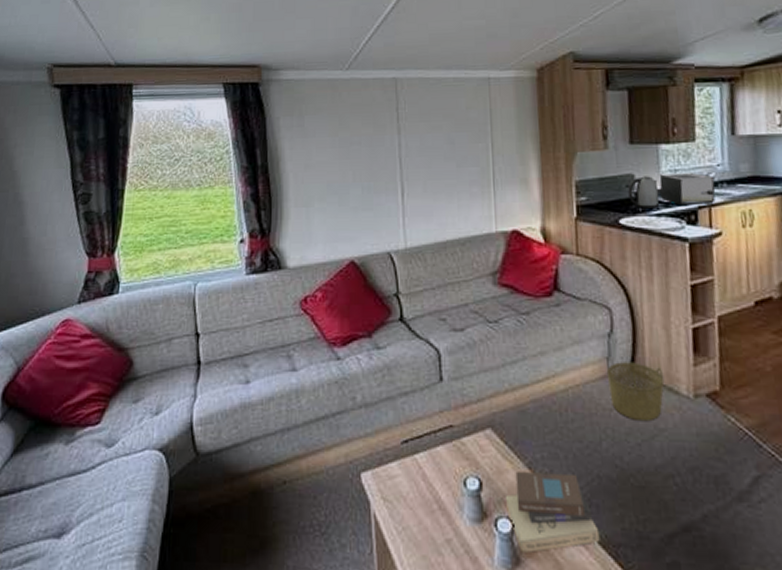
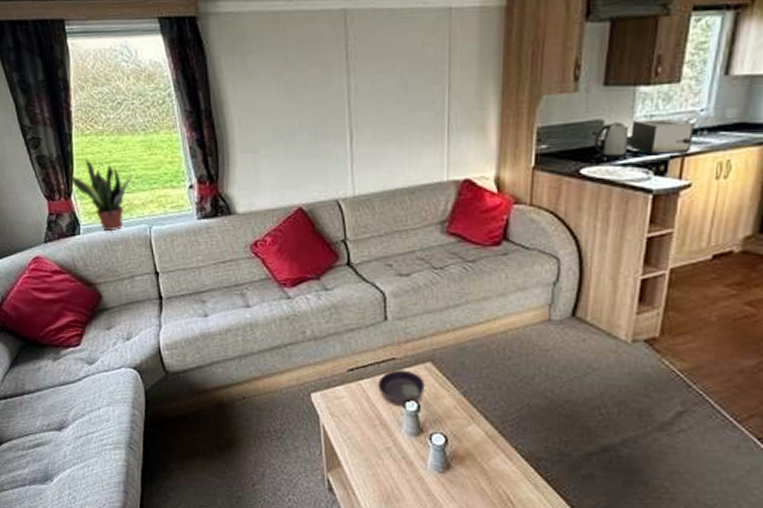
potted plant: none [117,213,183,290] -> present [70,158,133,232]
bowl: none [435,439,486,486] -> present [378,370,425,407]
books: present [504,470,600,554] -> none [440,397,524,462]
basket: present [606,362,665,422] -> none [547,308,605,362]

